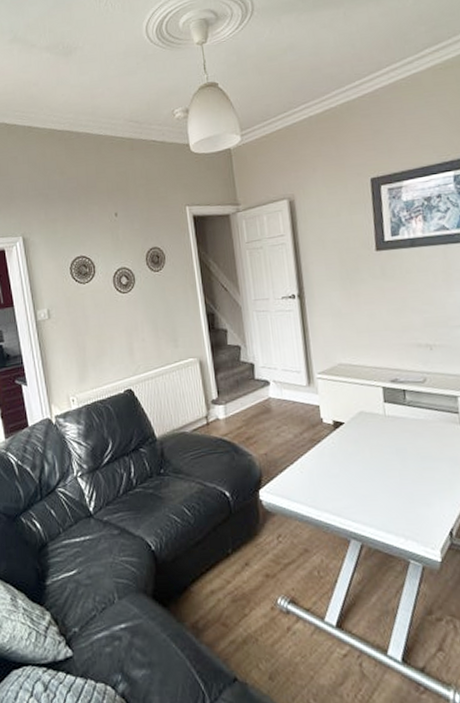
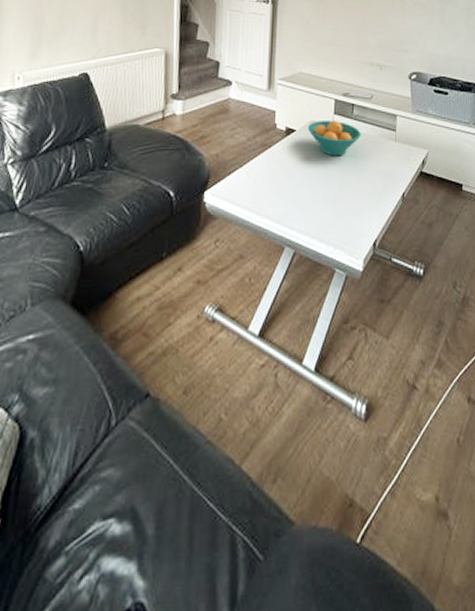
fruit bowl: none [357,408,418,446] -> present [308,120,361,156]

